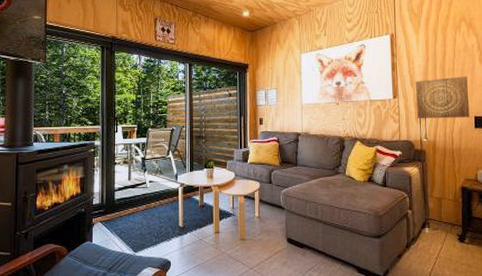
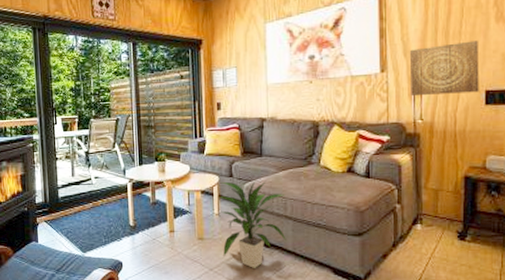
indoor plant: none [259,186,317,267] -> present [219,179,286,268]

